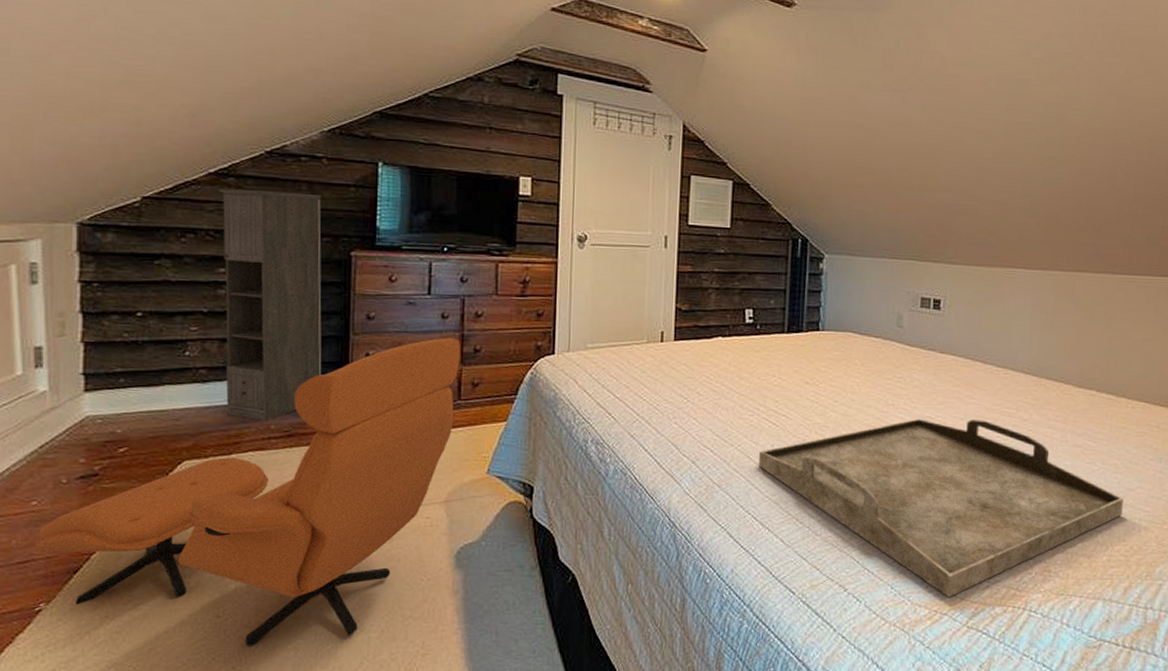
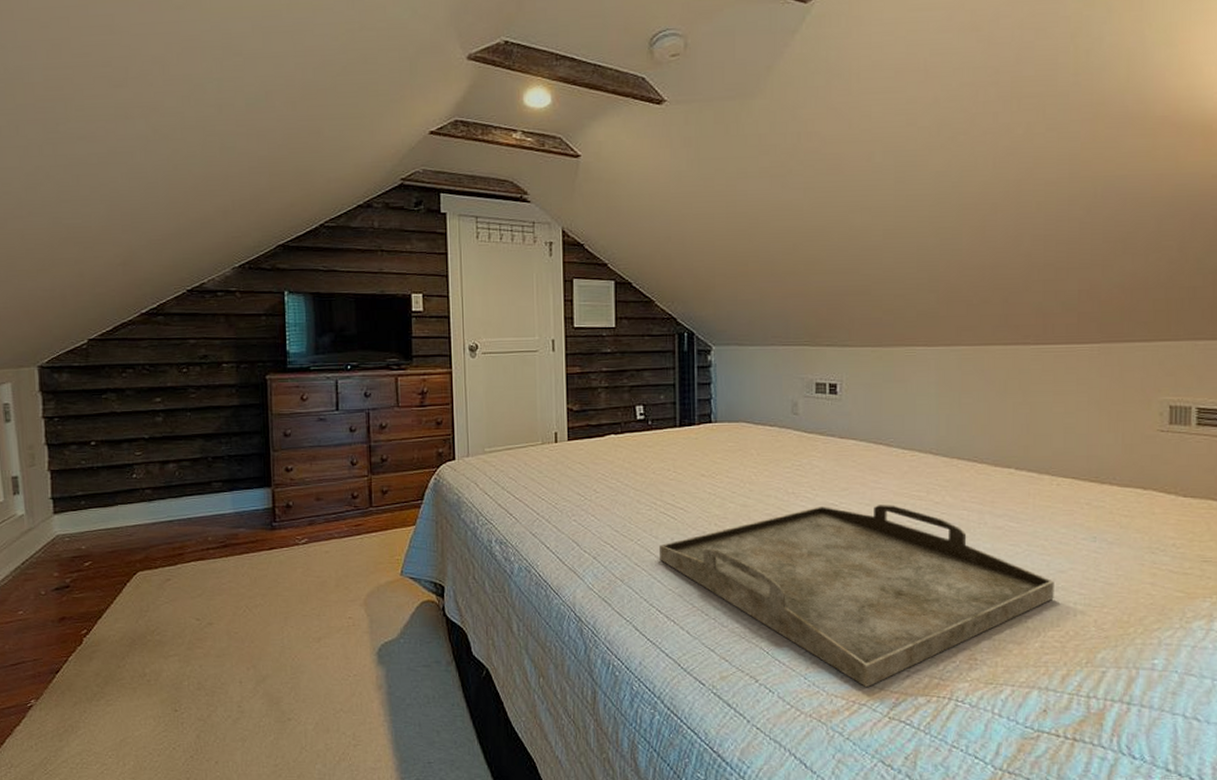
armchair: present [35,337,460,646] -> none [23,449,369,737]
storage cabinet: present [219,189,321,421] -> none [150,325,247,534]

